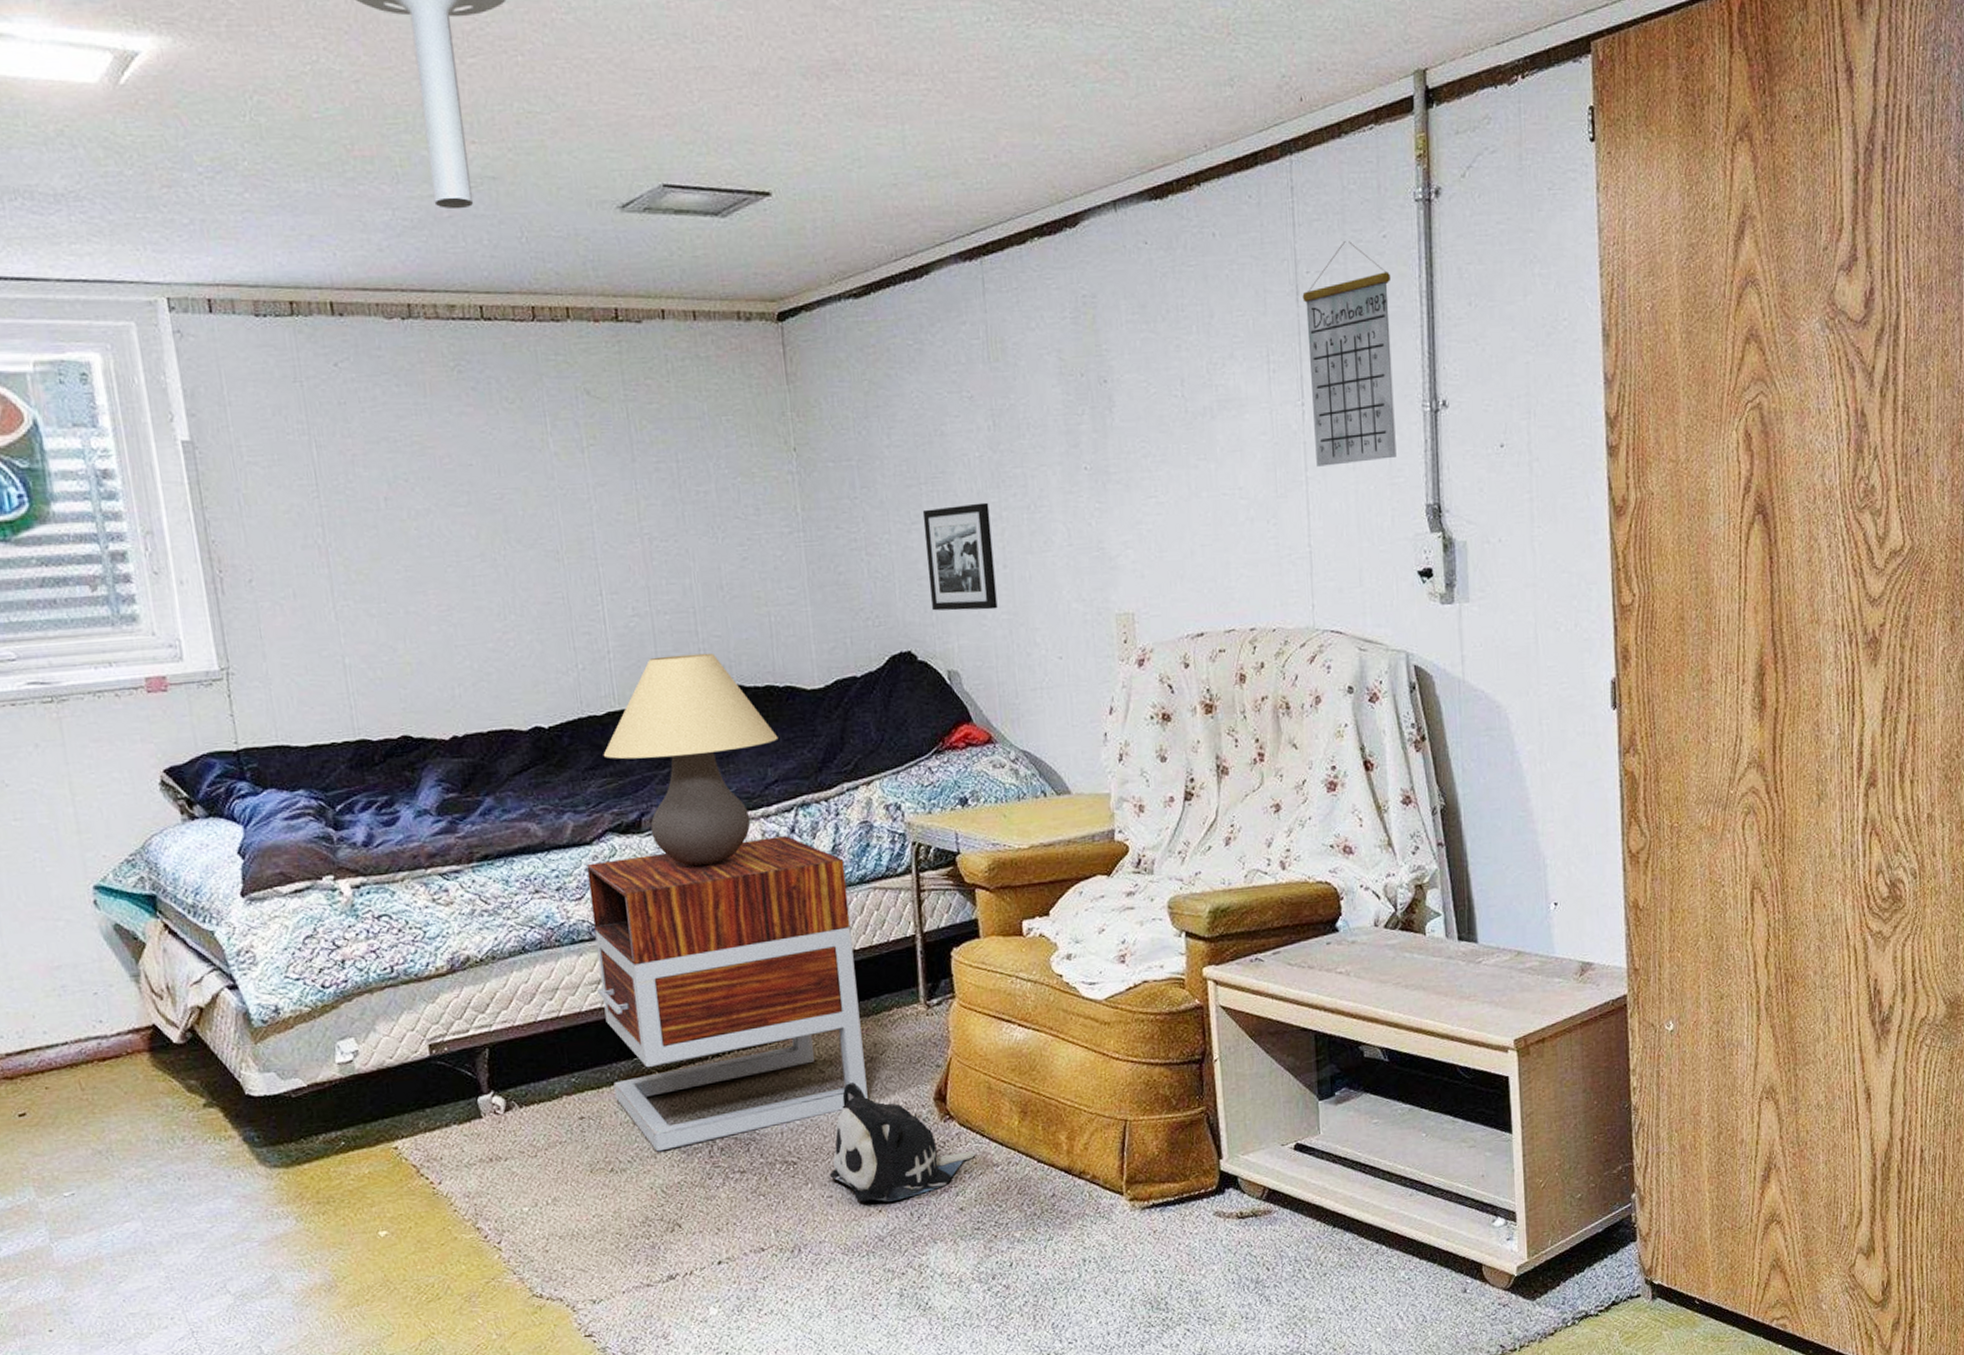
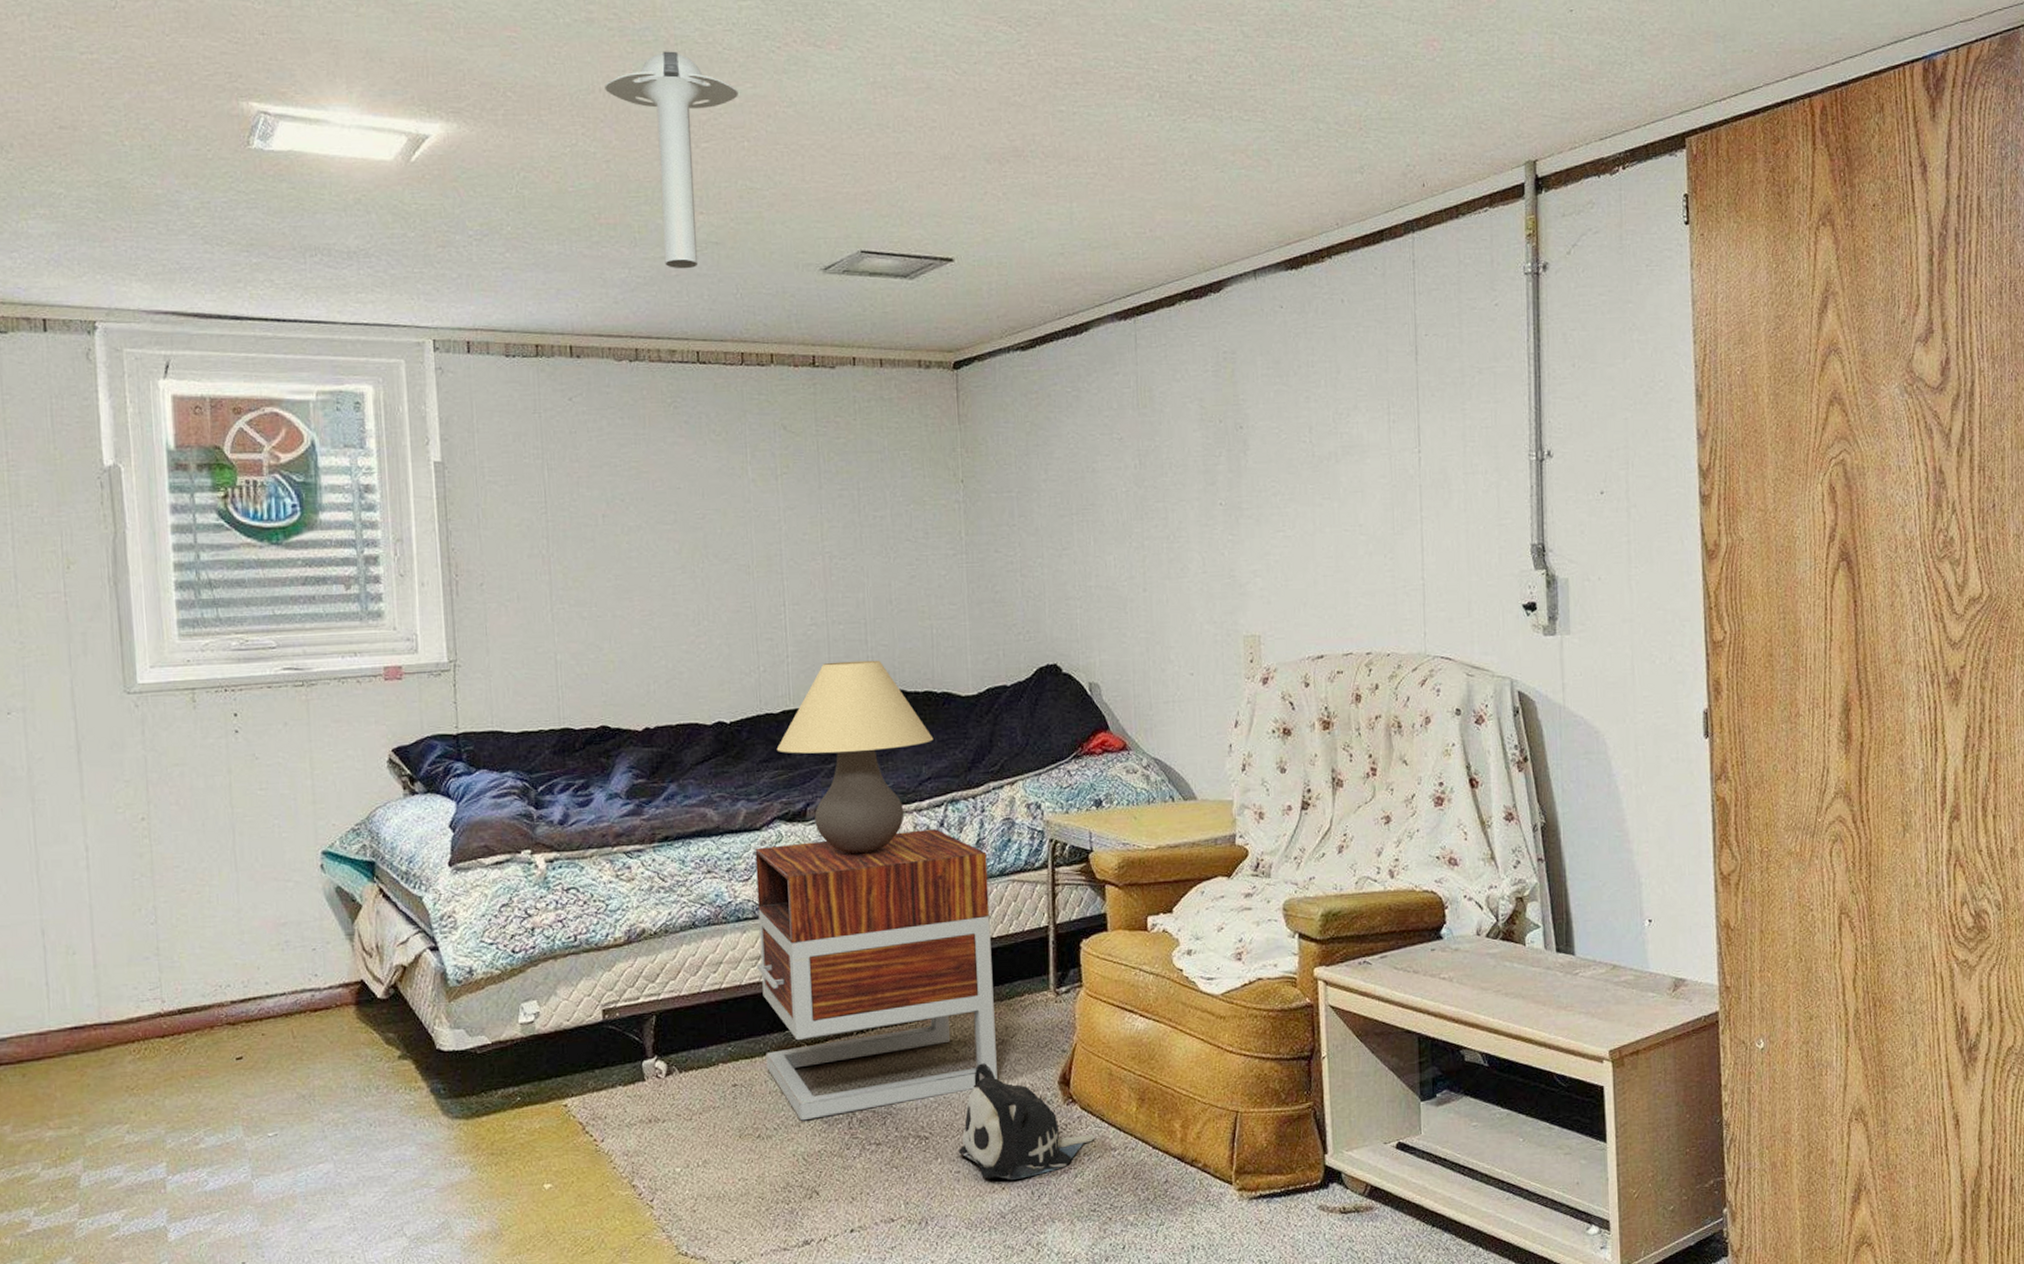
picture frame: present [922,502,998,611] -> none [1073,532,1137,629]
calendar: present [1302,241,1397,467] -> none [1421,308,1504,508]

